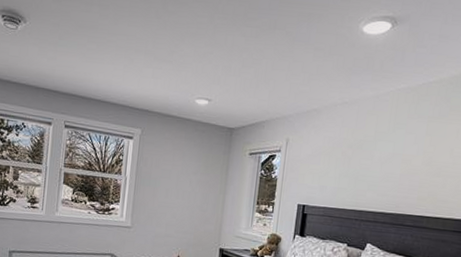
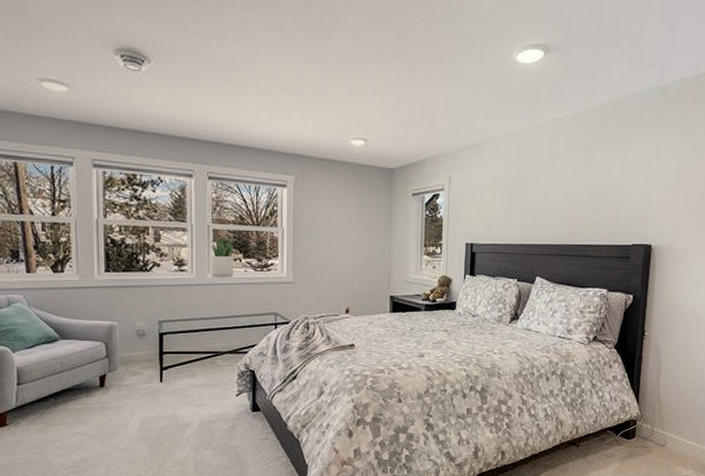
planter: none [58,179,82,218] -> present [210,235,235,278]

